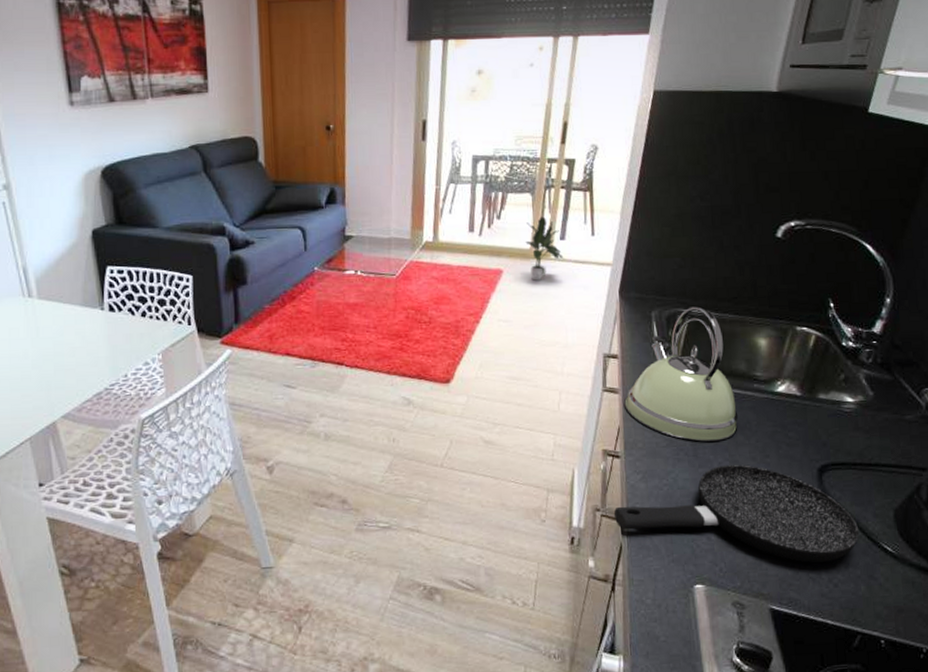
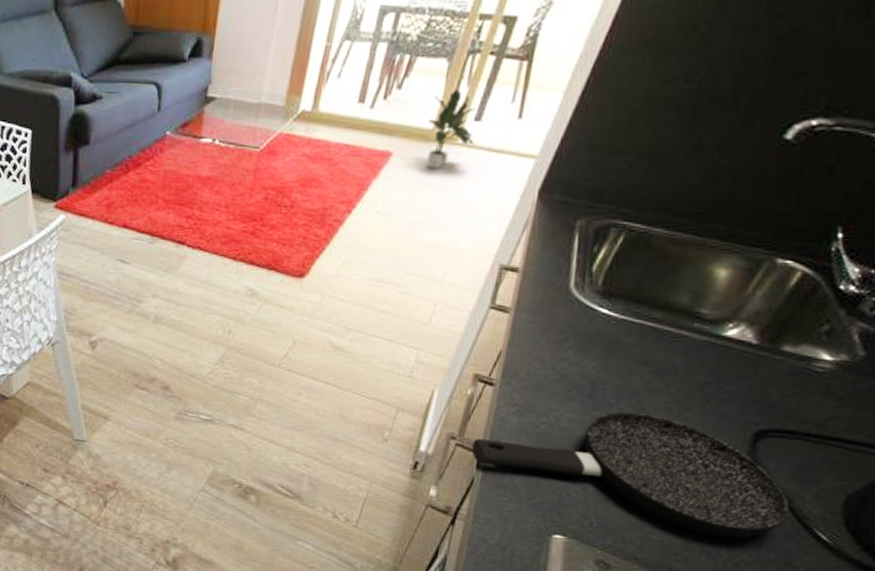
kettle: present [624,306,739,443] -> none [513,219,668,385]

